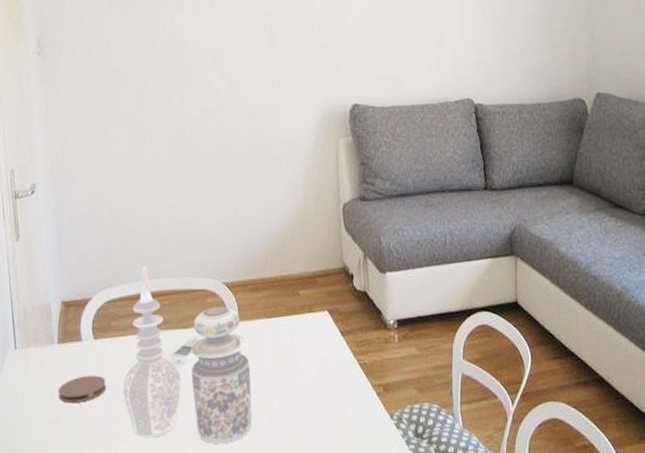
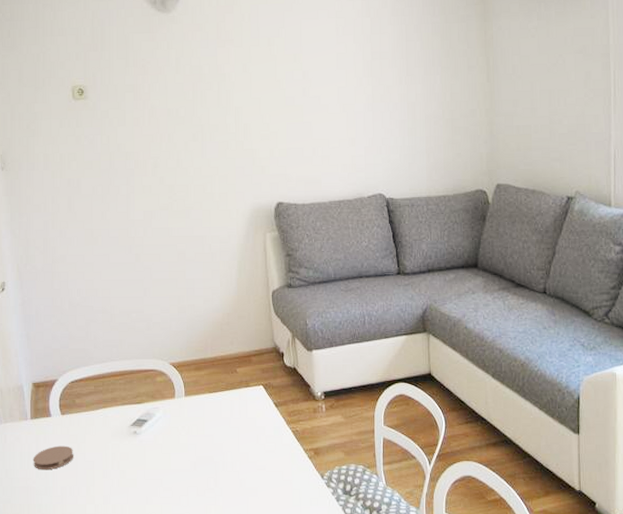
decorative vase: present [123,266,252,444] -> none [88,350,200,503]

